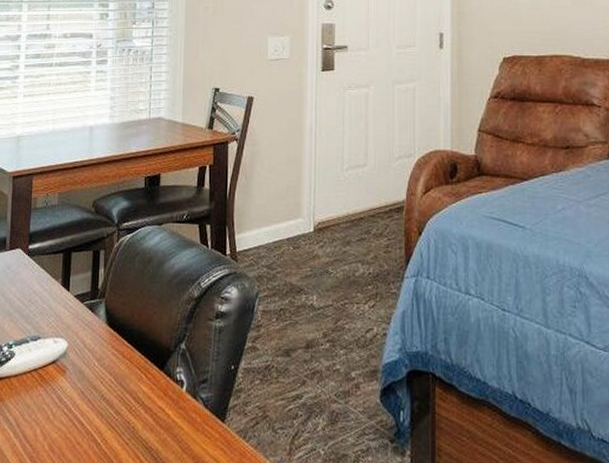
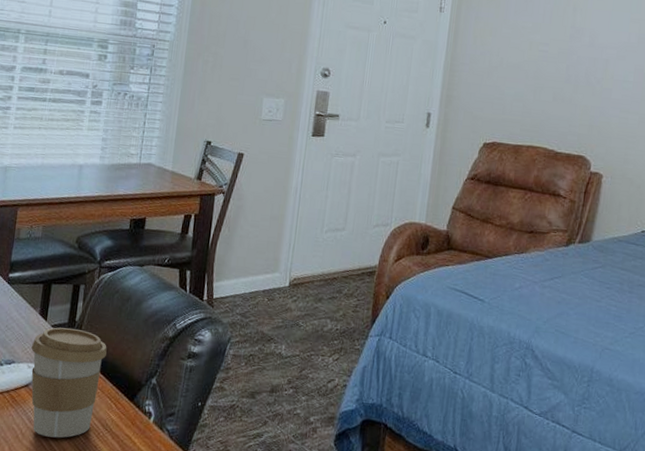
coffee cup: none [55,296,132,416] -> present [31,327,107,438]

